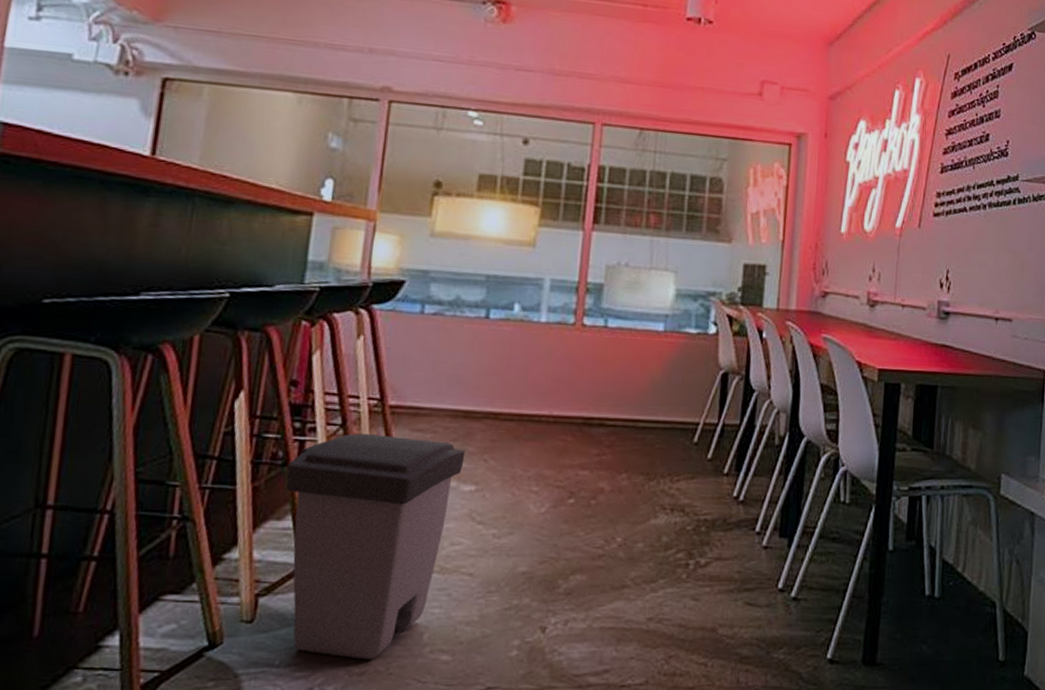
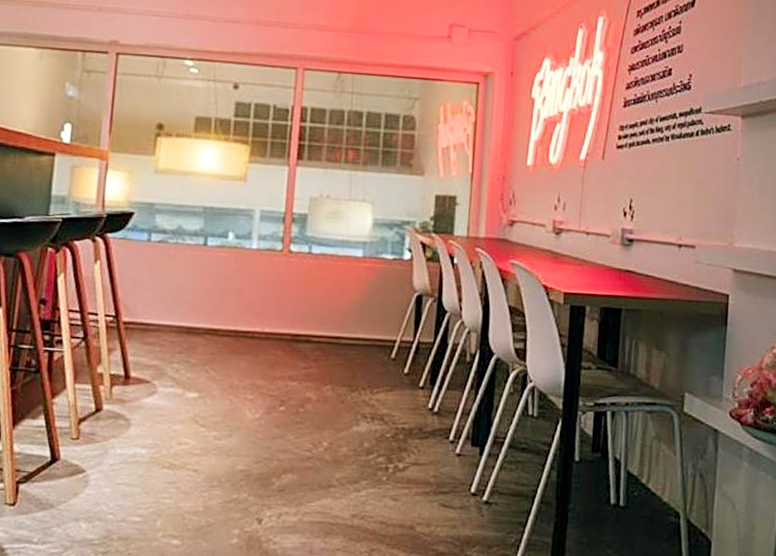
trash can: present [285,433,465,660] -> none [38,346,189,541]

